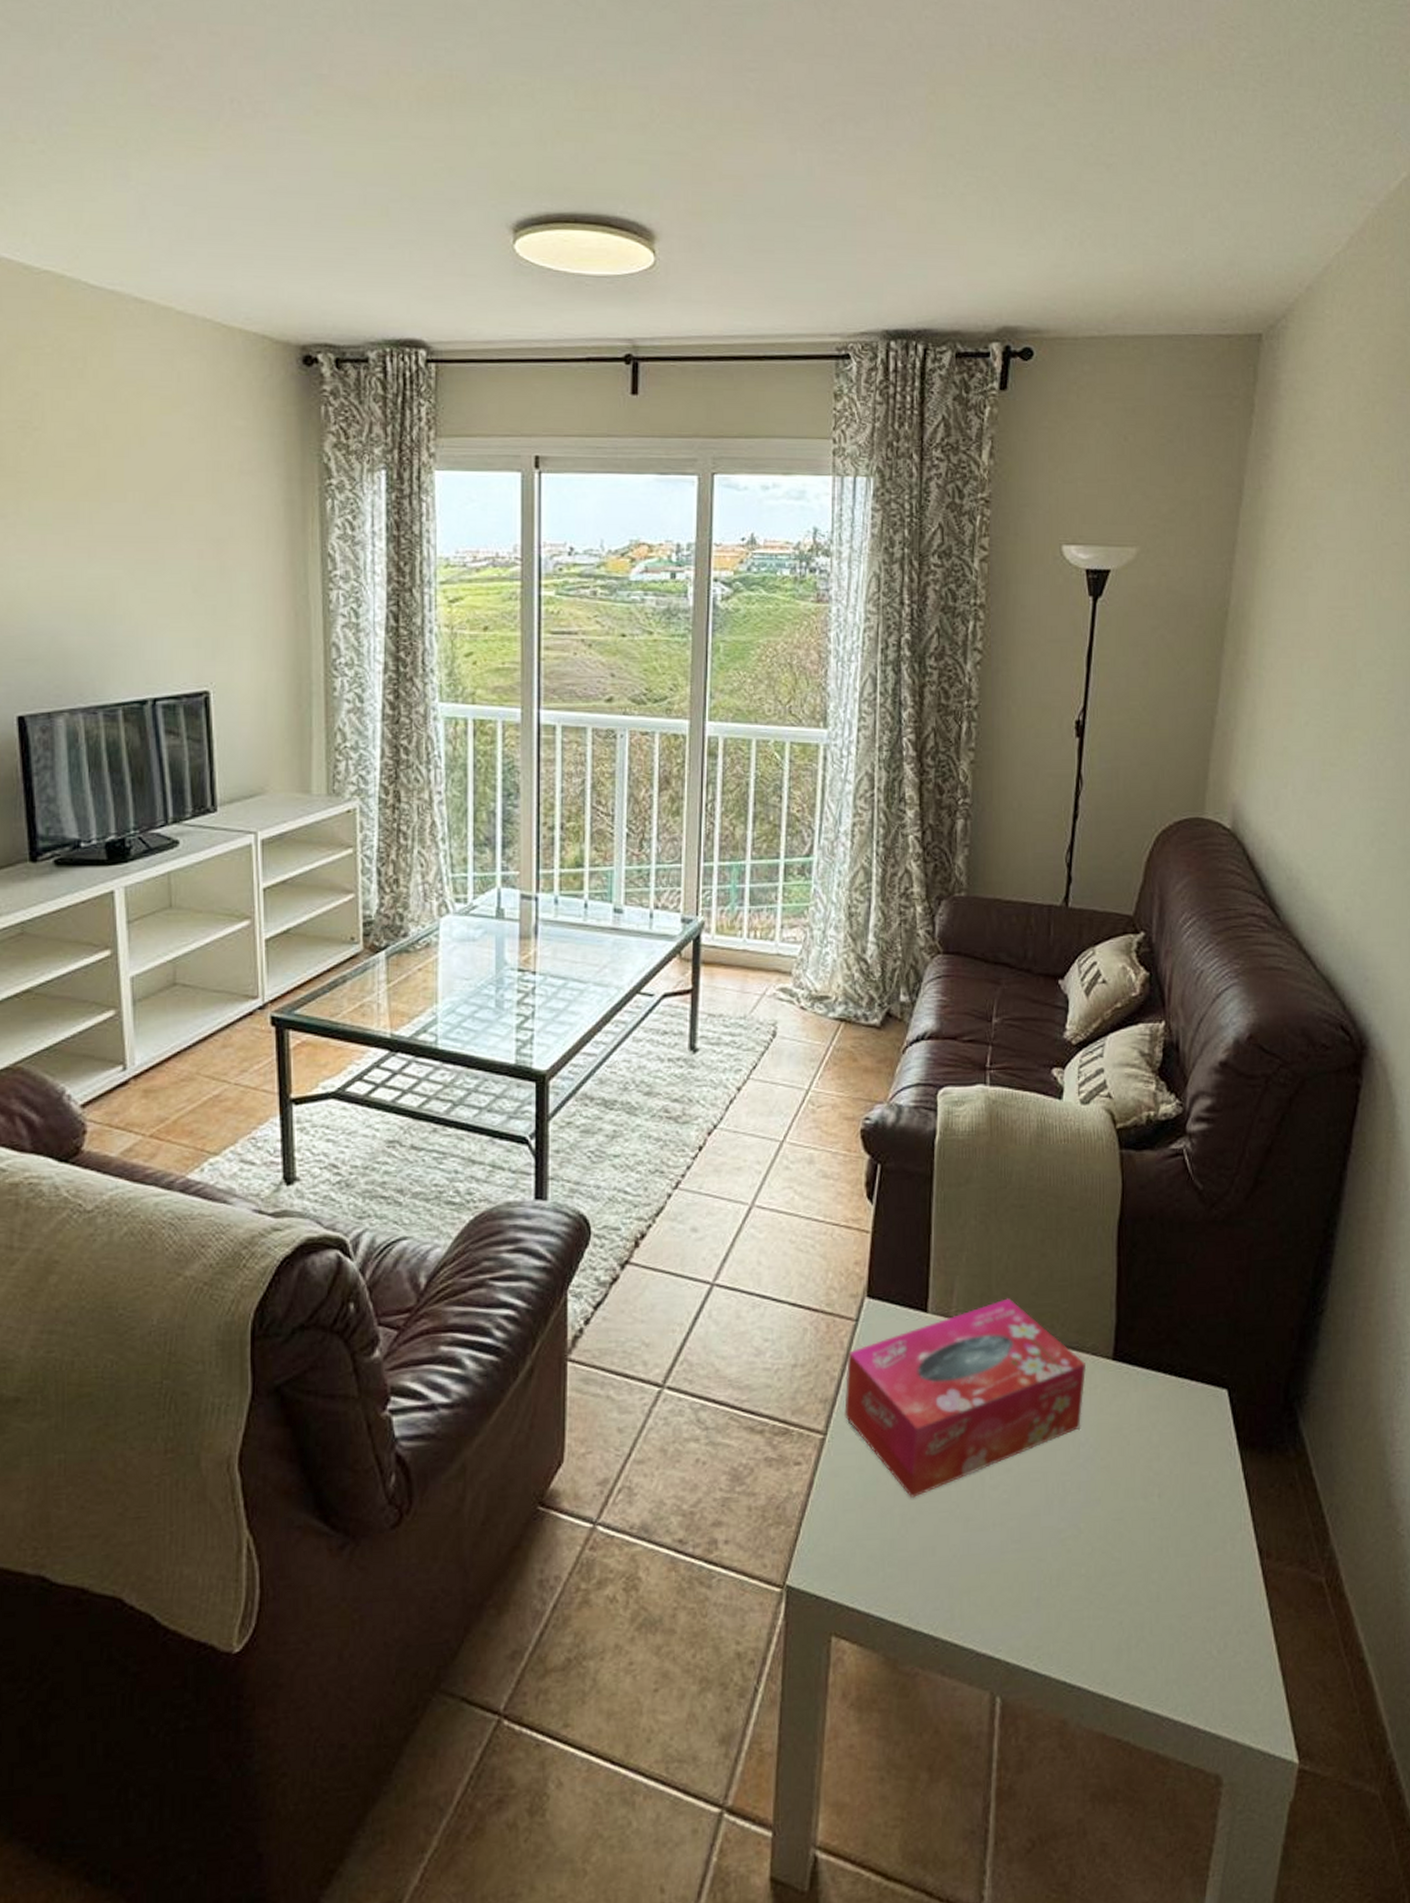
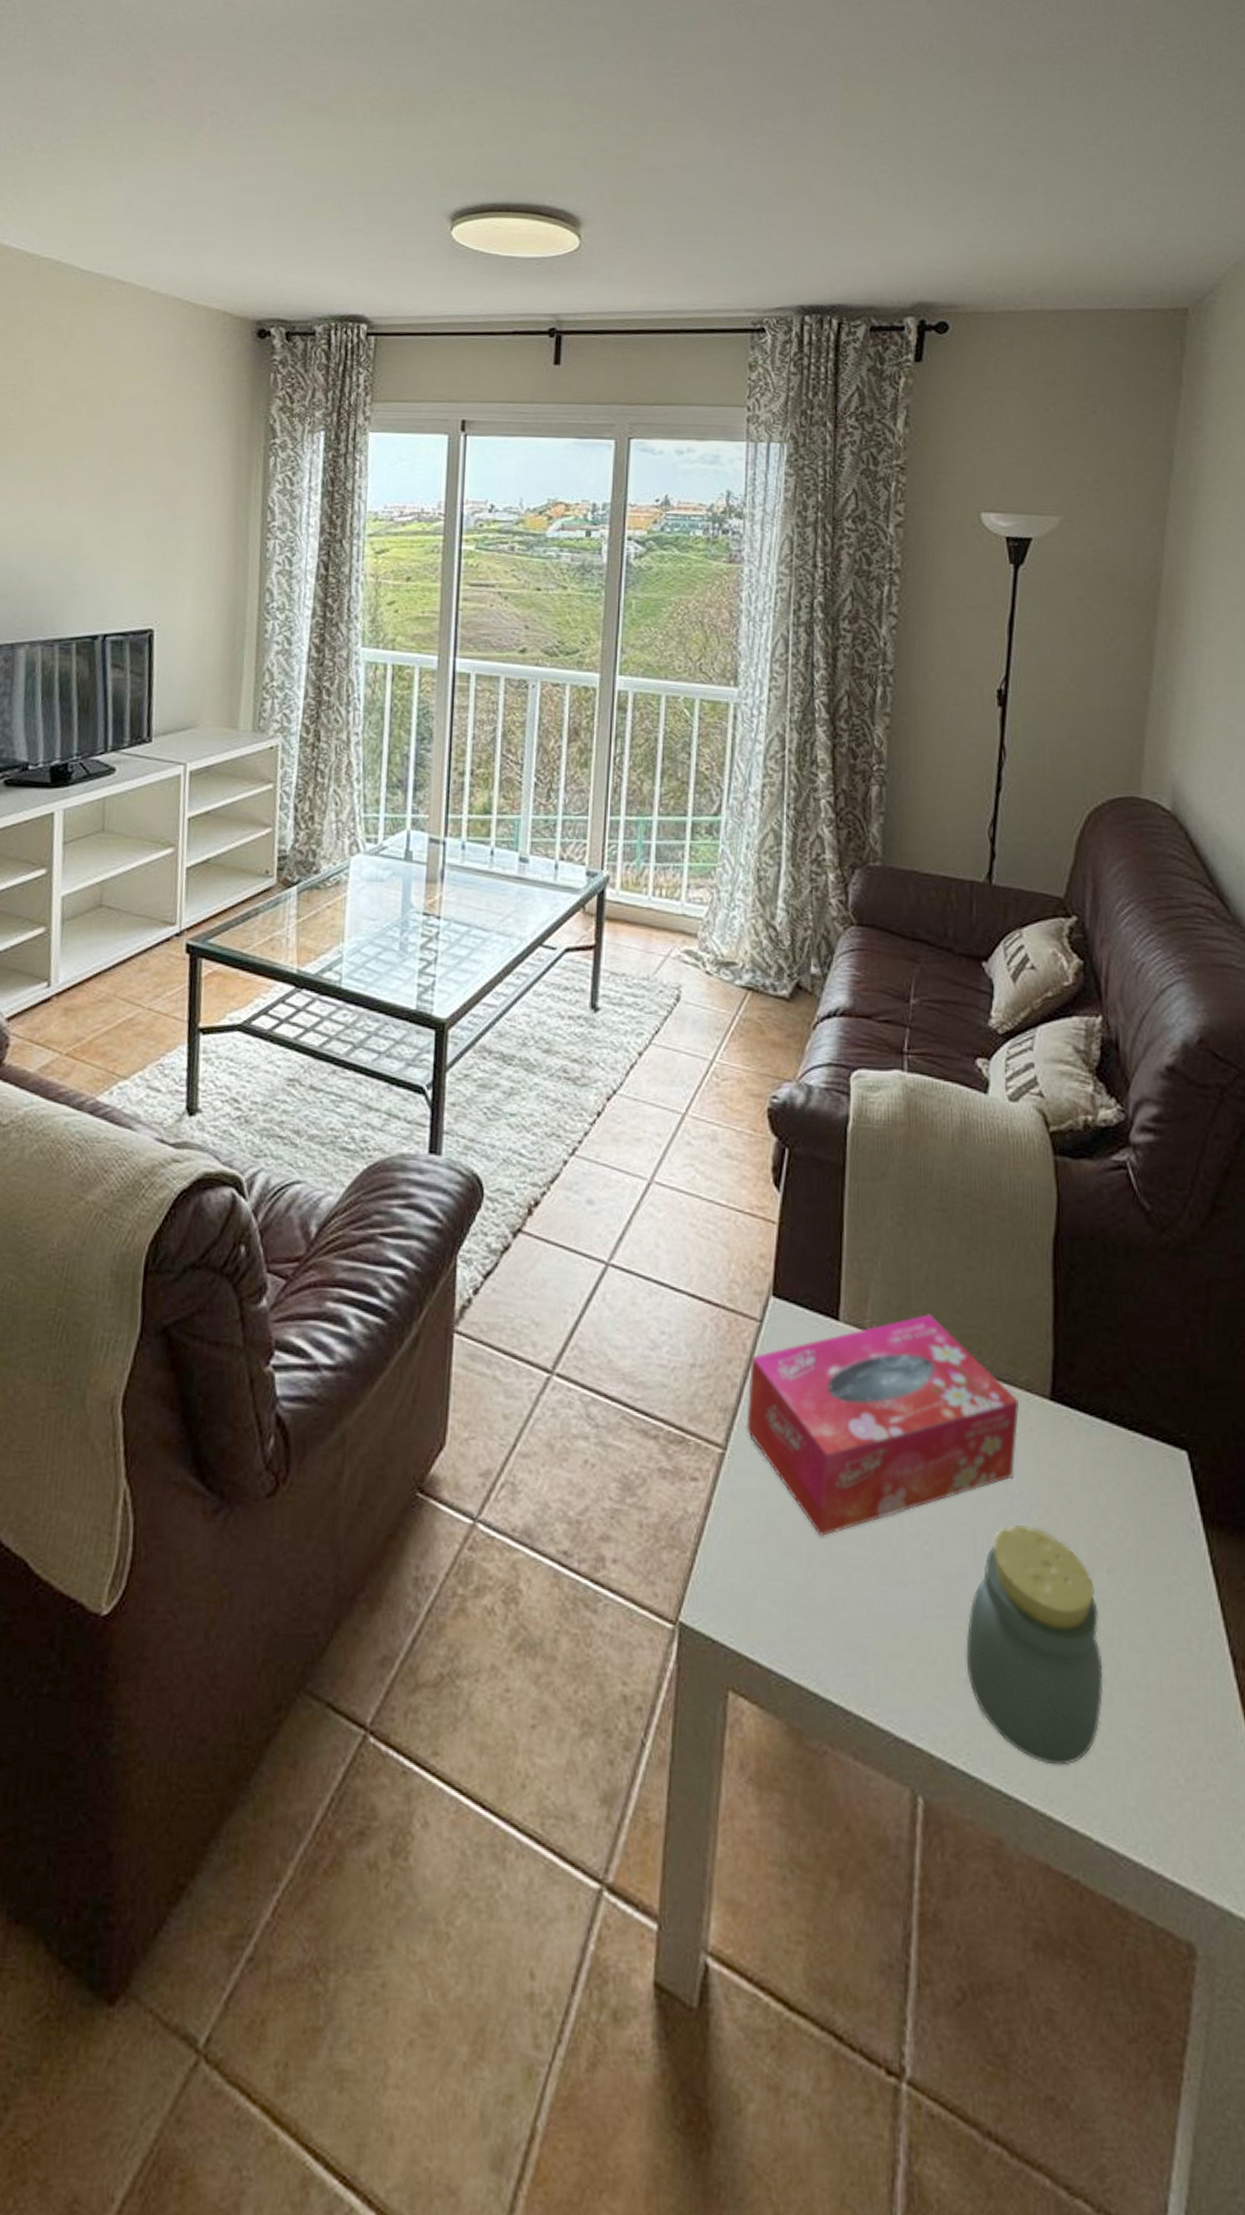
jar: none [1038,1467,1153,1656] -> present [966,1525,1104,1766]

